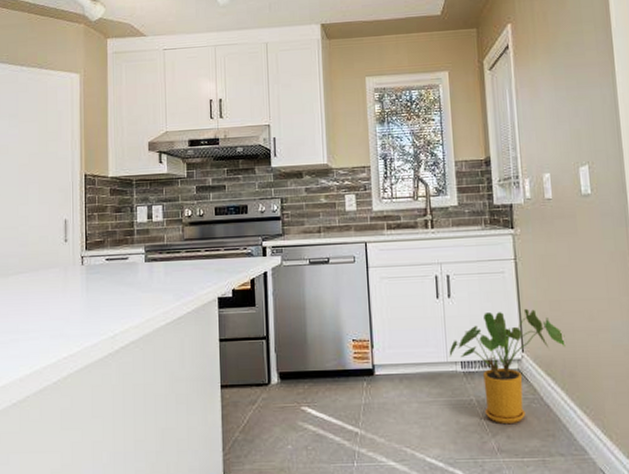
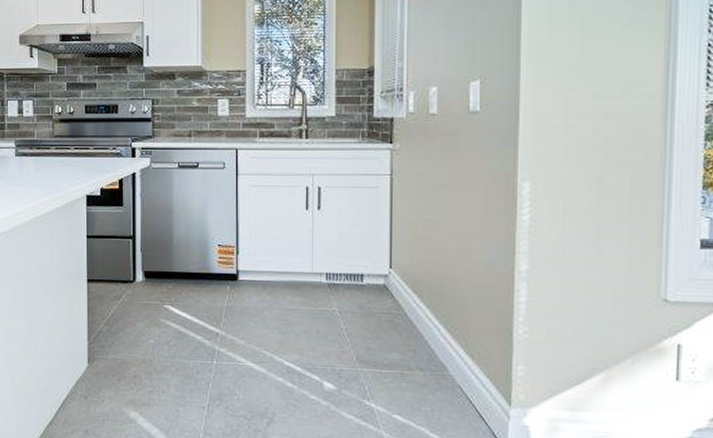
house plant: present [449,308,566,425] -> none [314,225,436,337]

